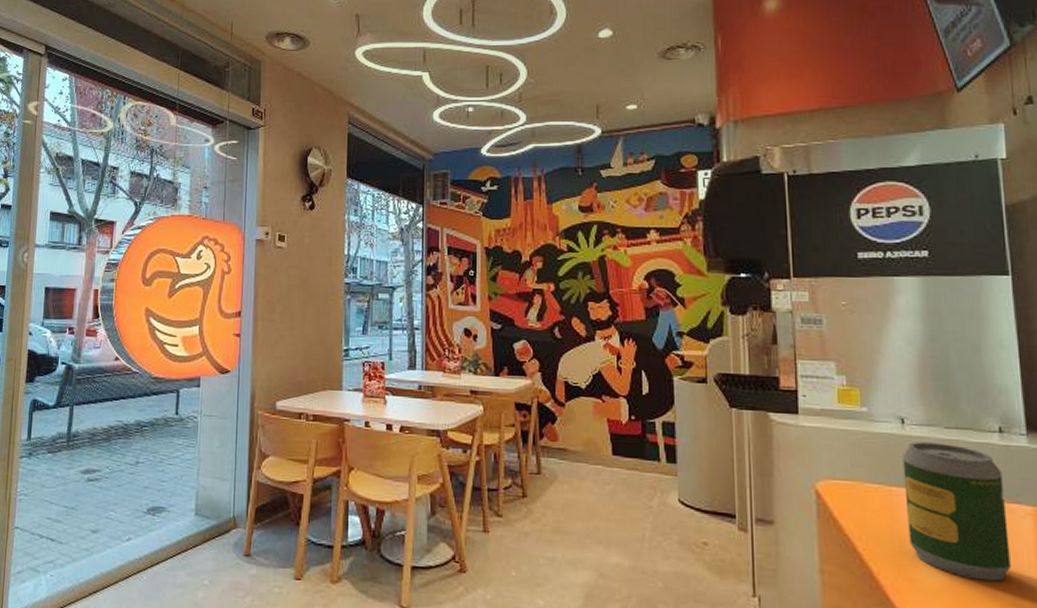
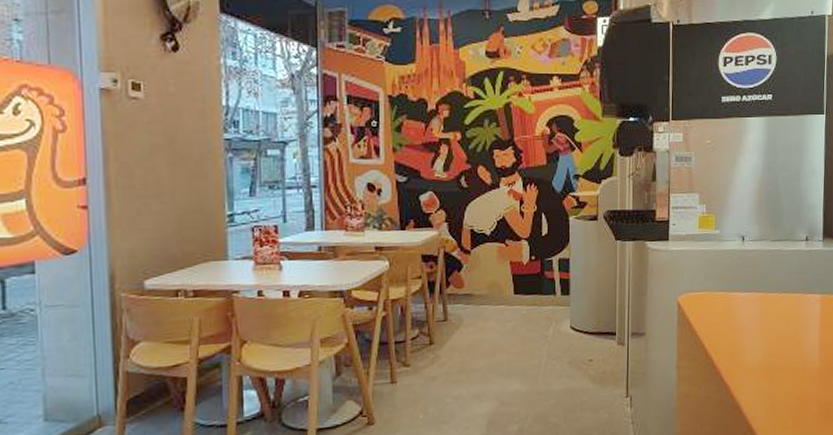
soda can: present [902,442,1011,581] -> none [740,253,805,355]

